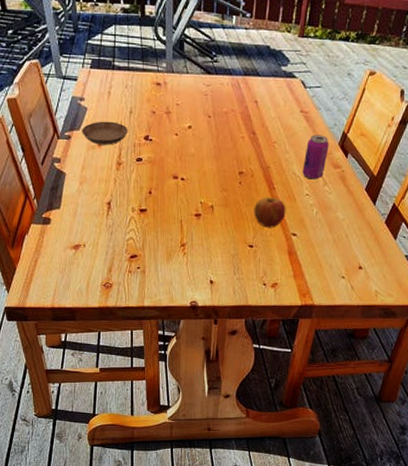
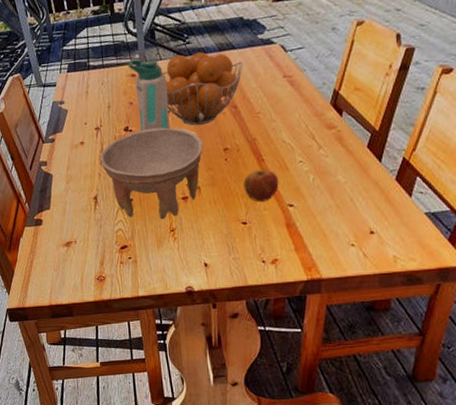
saucer: present [82,121,128,145] -> none [64,118,108,143]
bowl: none [117,141,220,234] -> present [100,127,203,220]
water bottle: none [154,67,192,145] -> present [128,59,170,131]
fruit basket: none [187,71,265,145] -> present [161,52,243,126]
beverage can: present [302,135,329,180] -> none [292,97,320,145]

